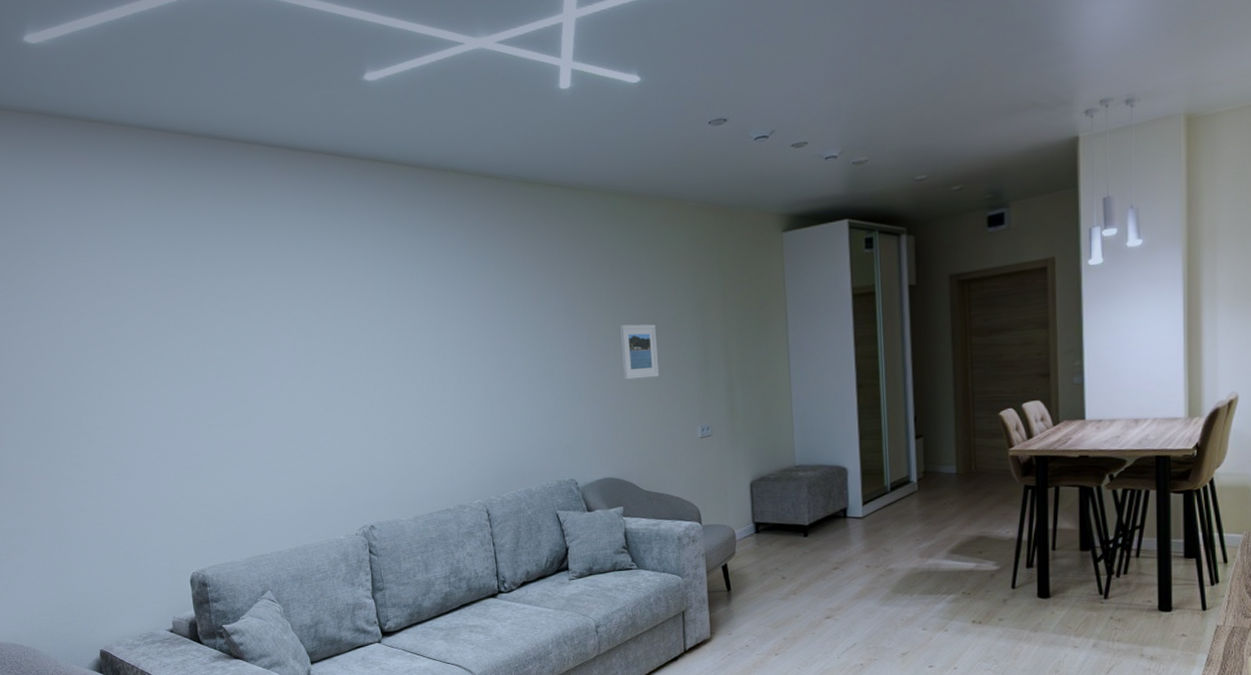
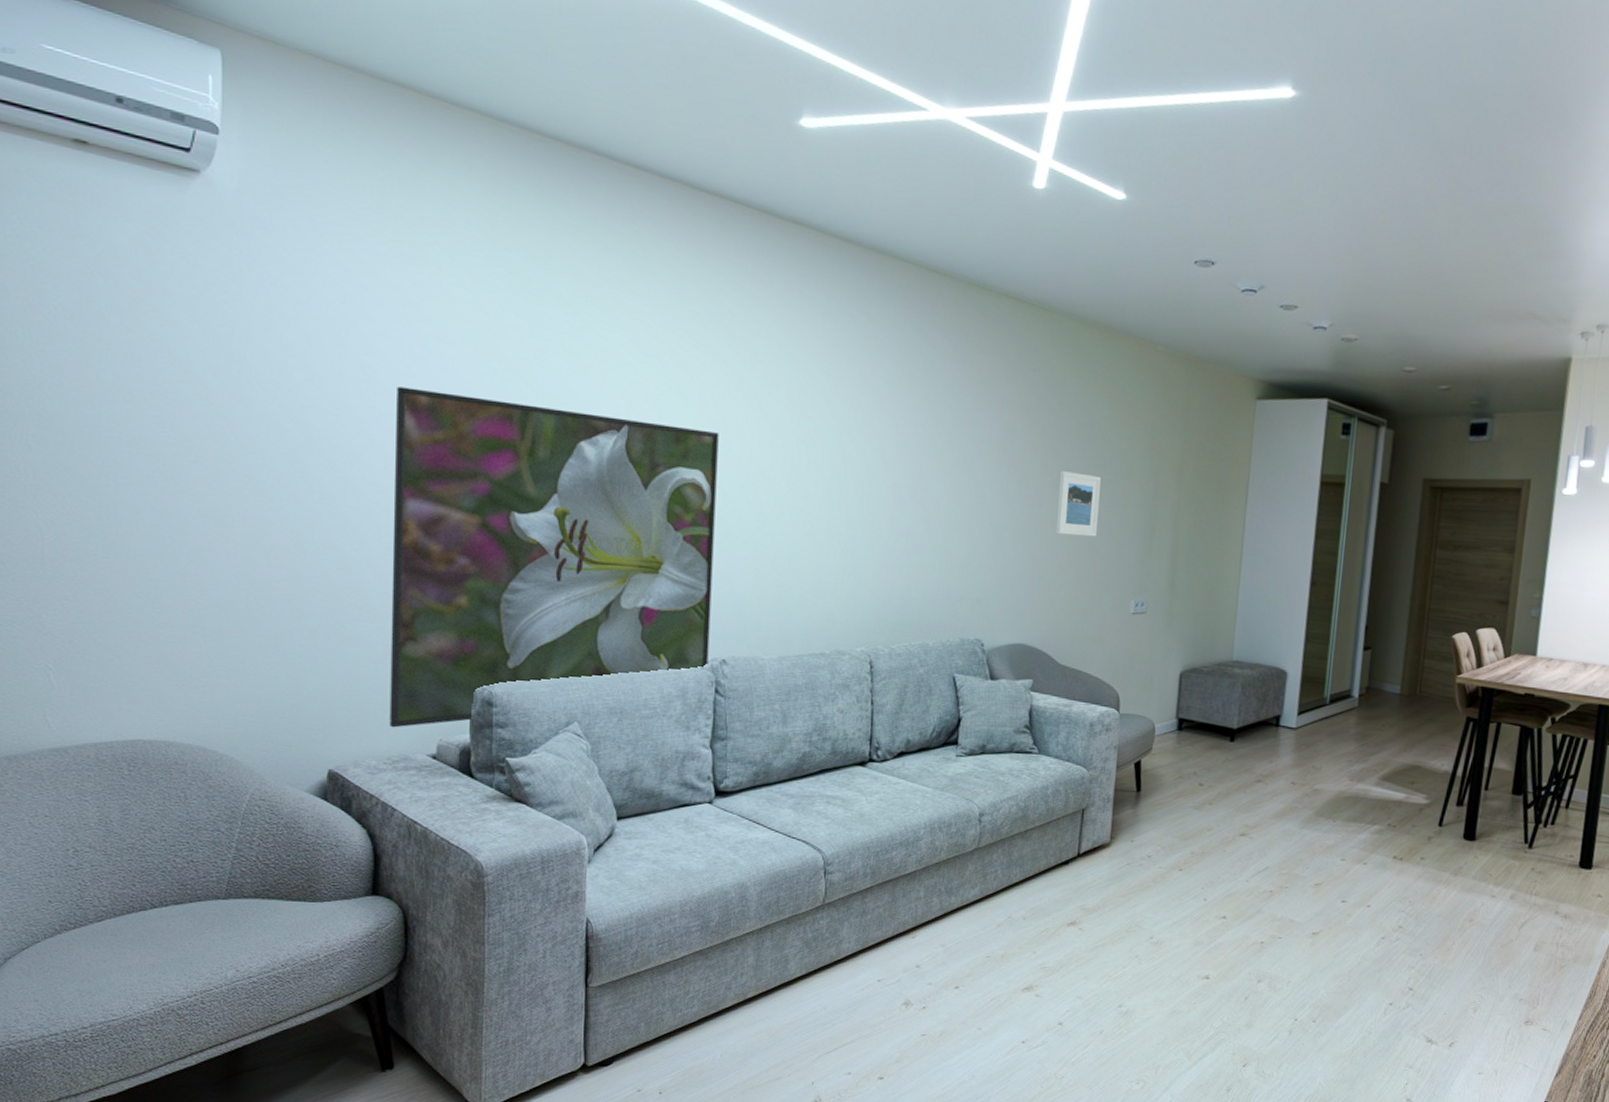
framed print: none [102,342,361,612] -> present [389,386,719,728]

